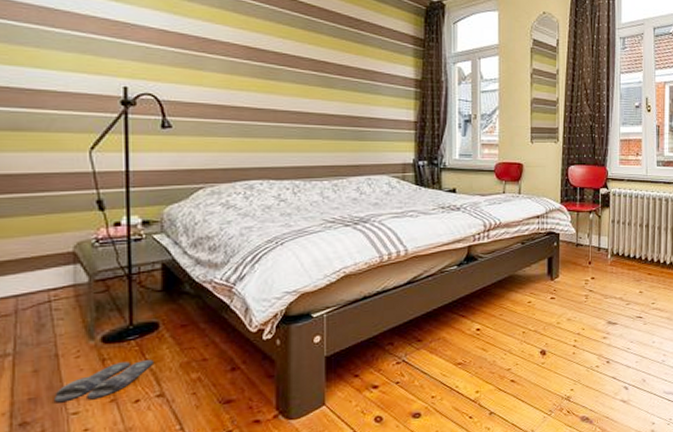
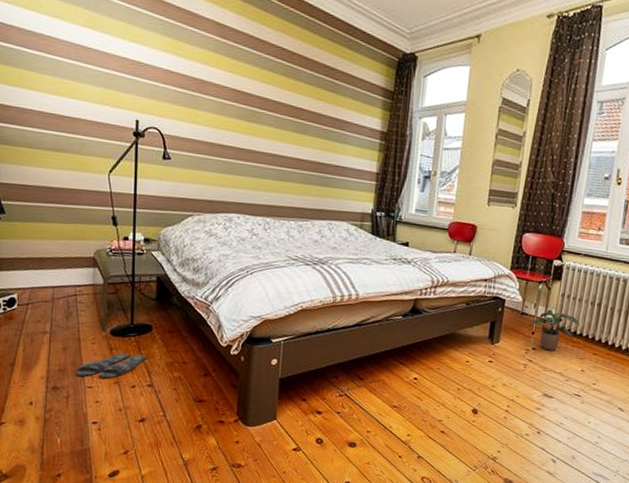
potted plant: none [586,236,632,278] -> present [530,309,580,351]

